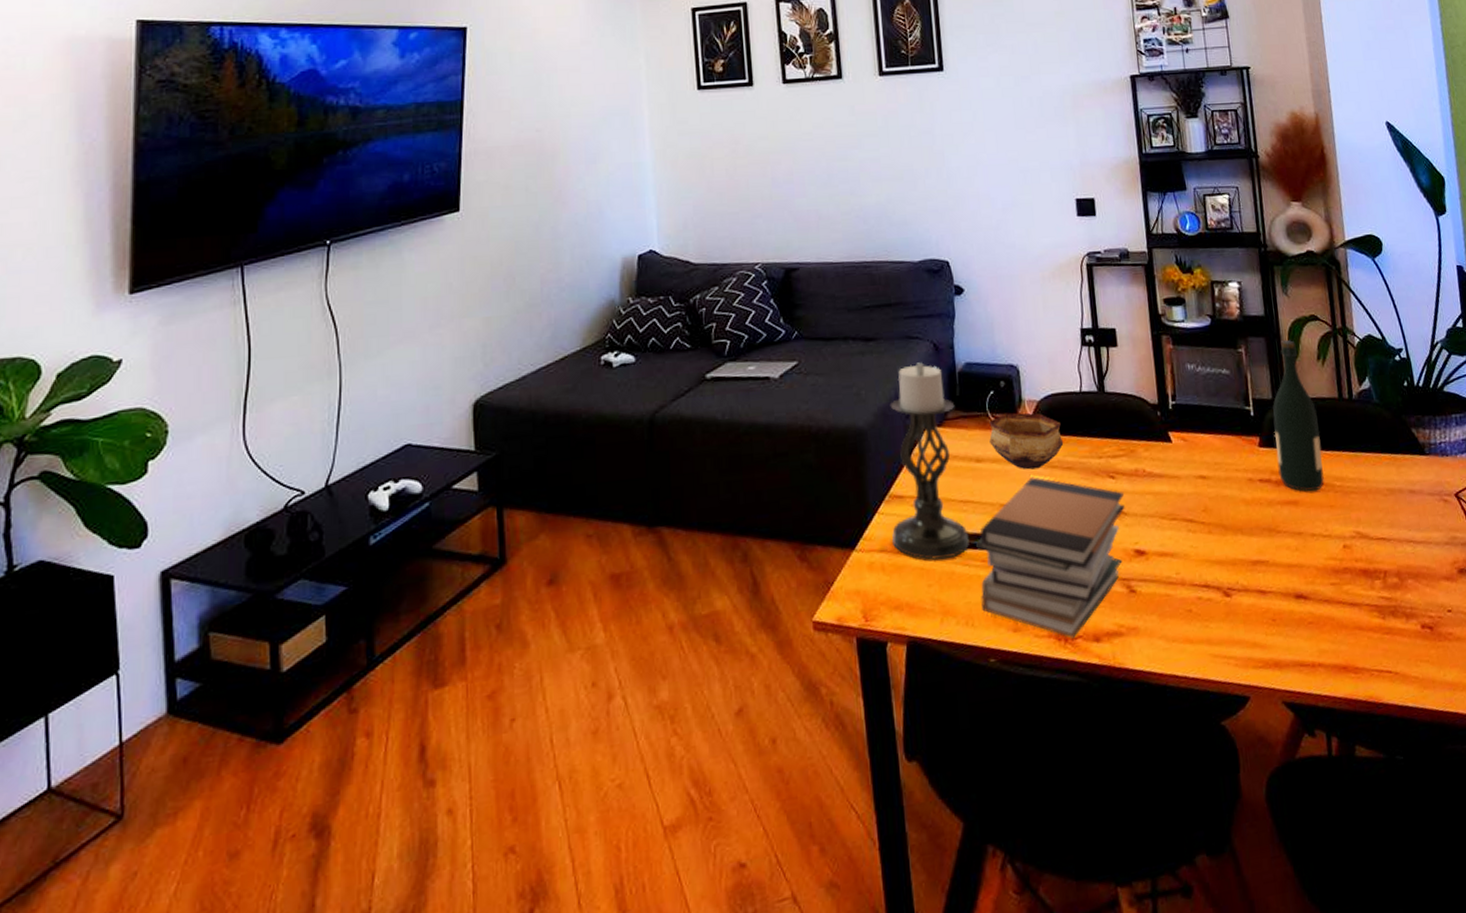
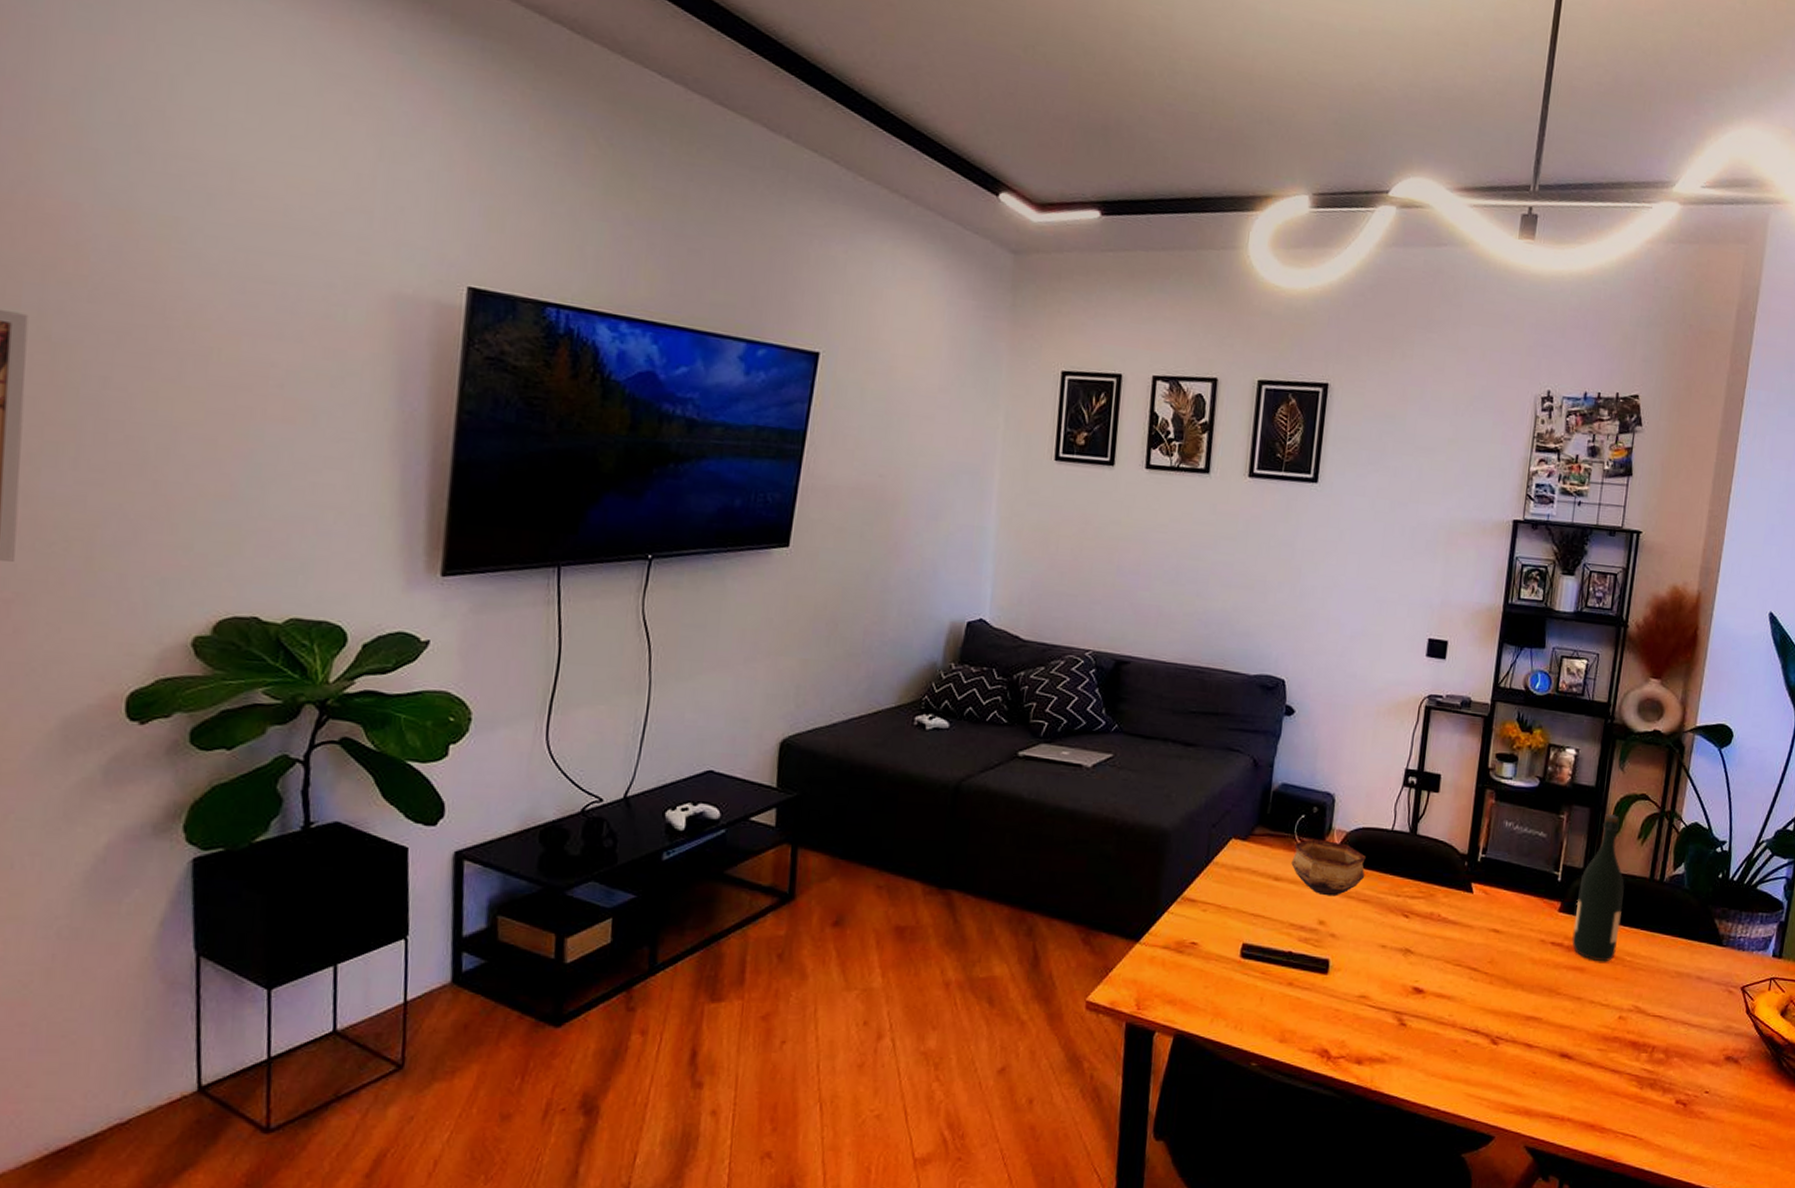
candle holder: present [889,362,969,560] -> none [1177,775,1264,966]
book stack: present [976,477,1125,639] -> none [1253,903,1415,1057]

